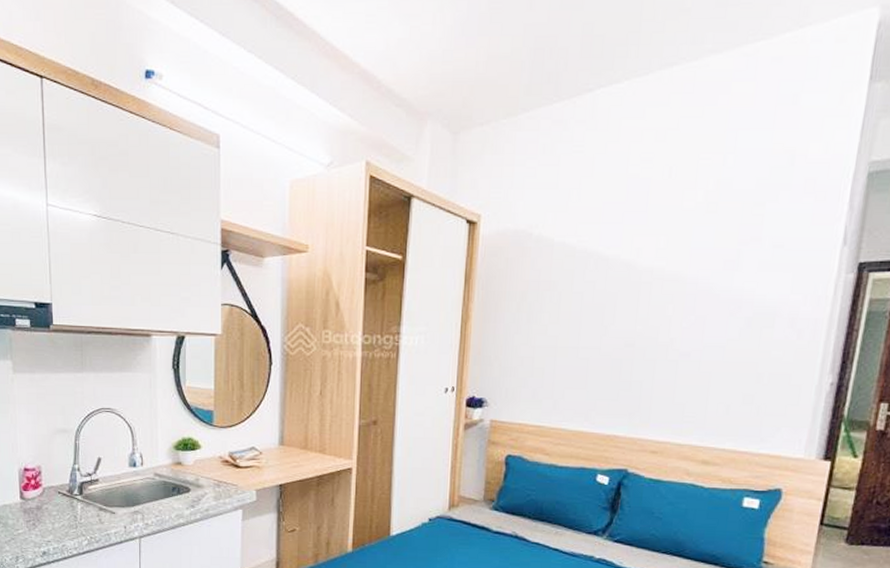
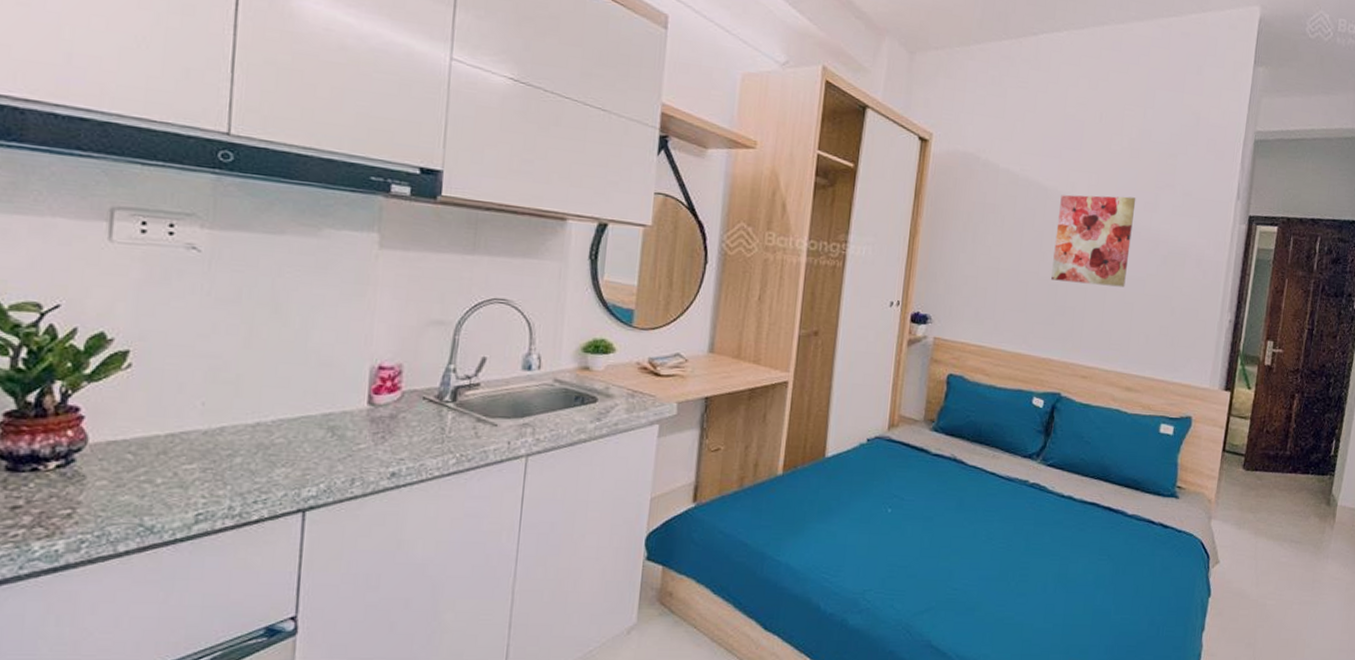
wall art: none [615,257,714,356] -> present [1051,195,1136,288]

